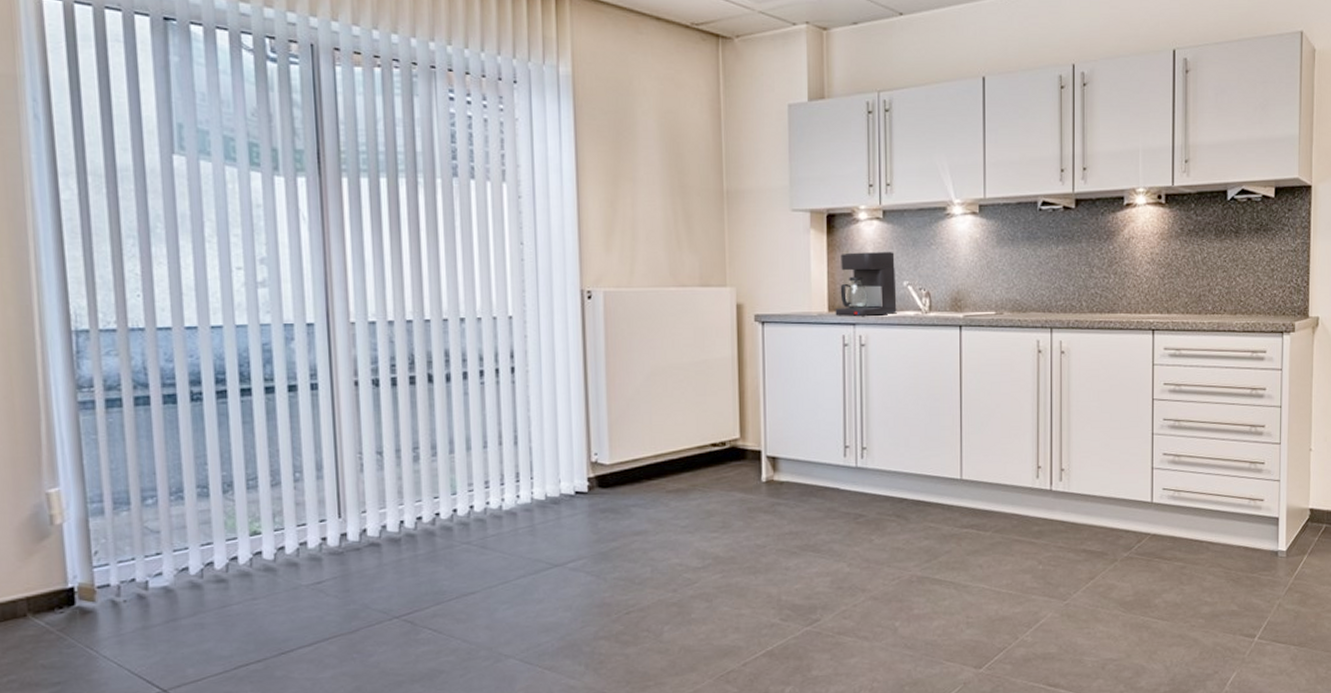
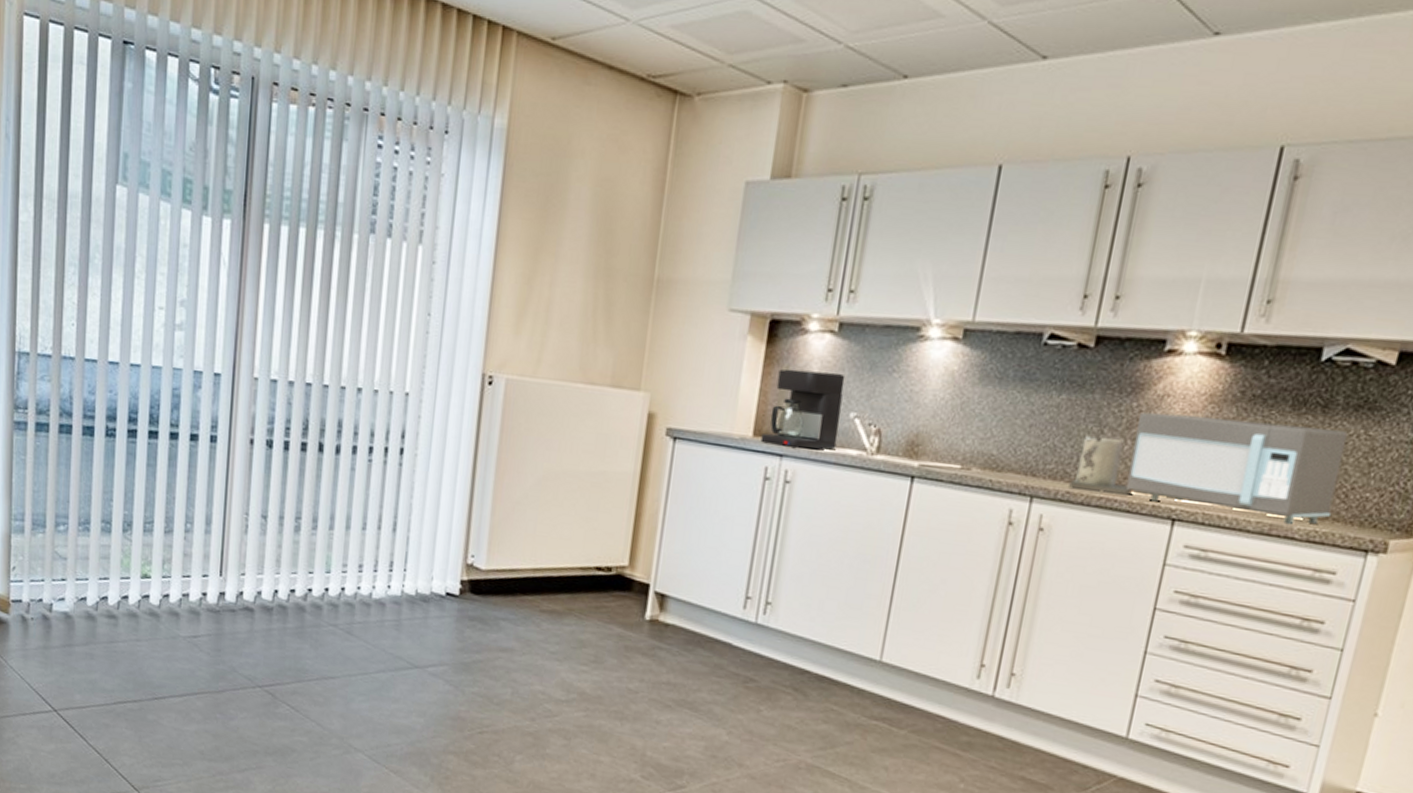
paper towel roll: none [1075,276,1121,318] -> present [1068,436,1132,497]
microwave: none [1116,249,1255,322] -> present [1125,412,1349,526]

